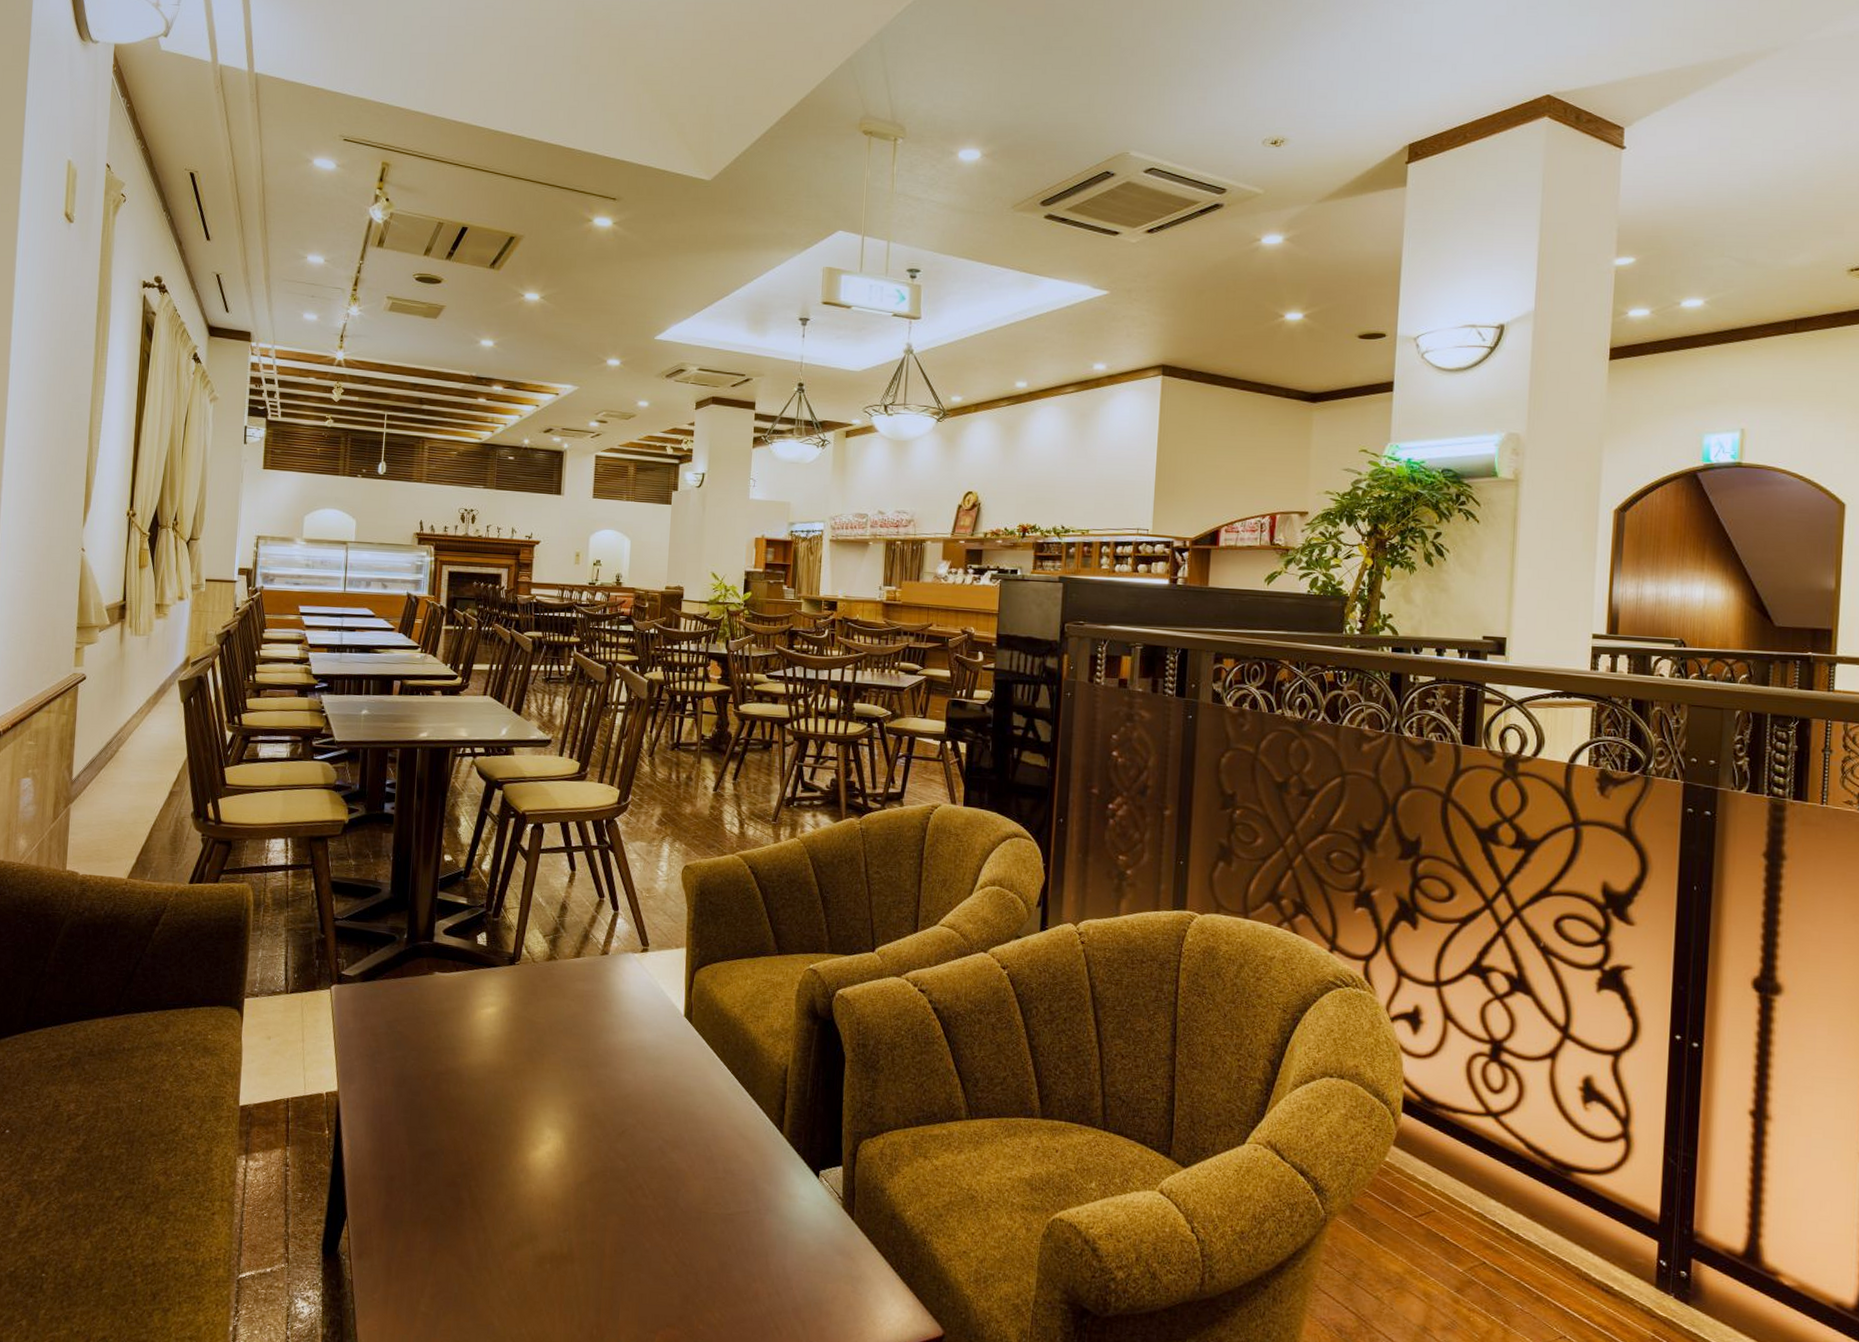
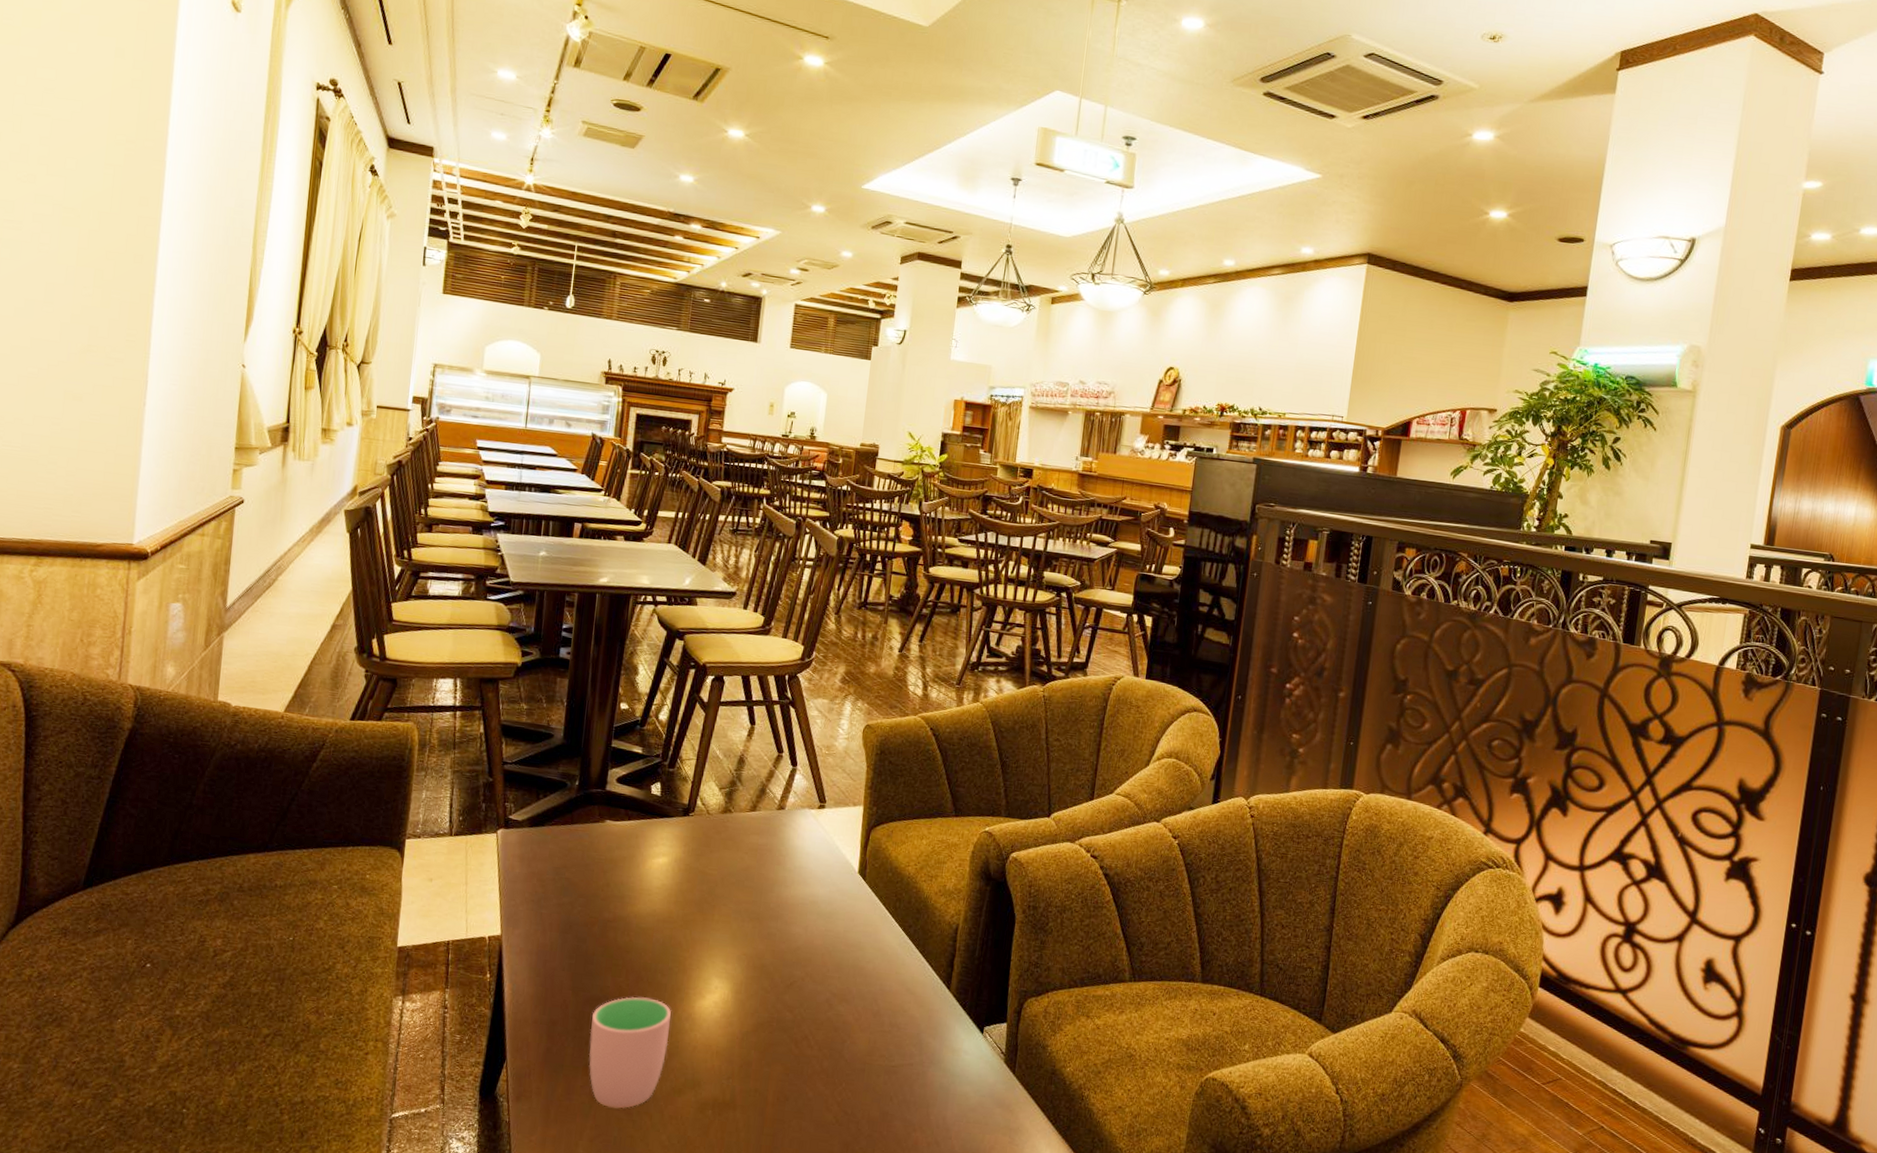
cup: none [426,1149,506,1264] -> present [588,997,671,1109]

